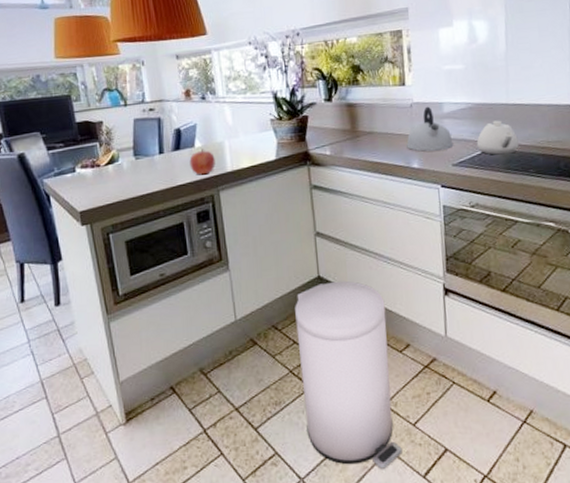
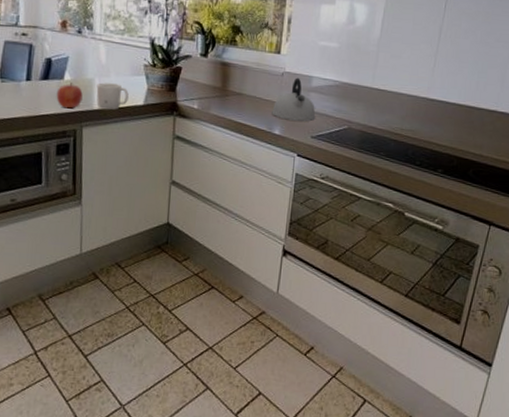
mug: none [227,142,260,171] -> present [96,82,129,111]
pedal bin: present [295,280,403,470] -> none [134,229,227,406]
teapot: present [476,120,519,155] -> none [336,101,376,135]

